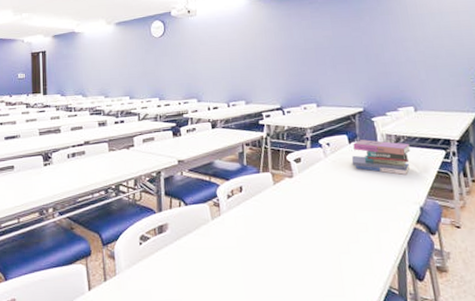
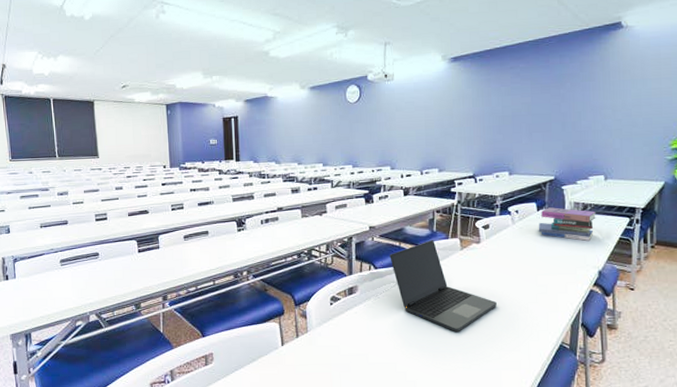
laptop: none [200,174,316,276] -> present [390,240,497,333]

